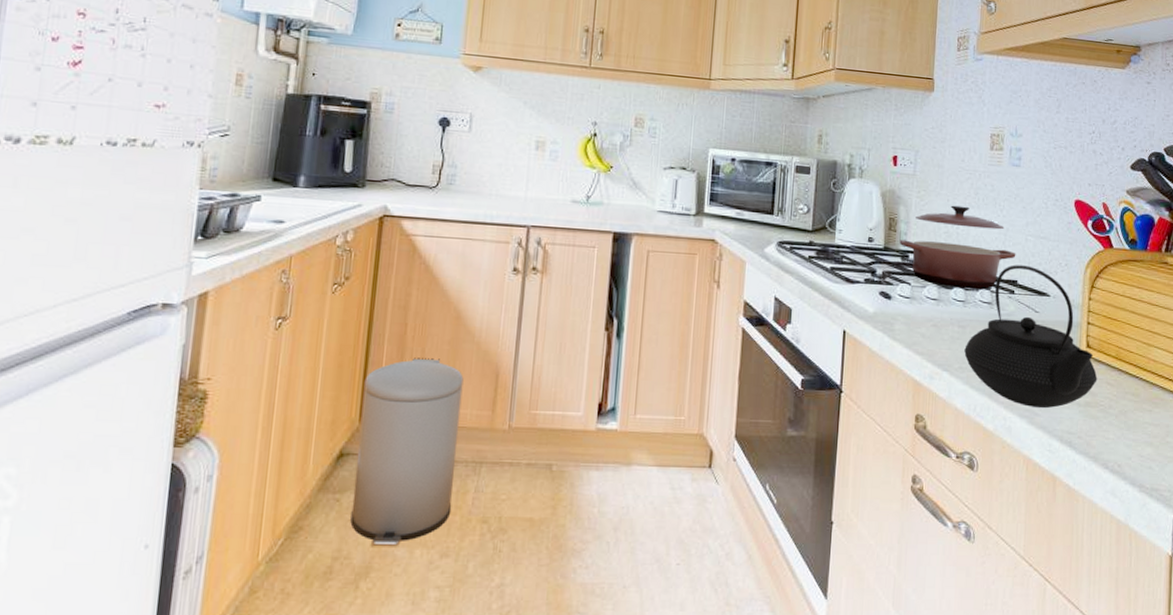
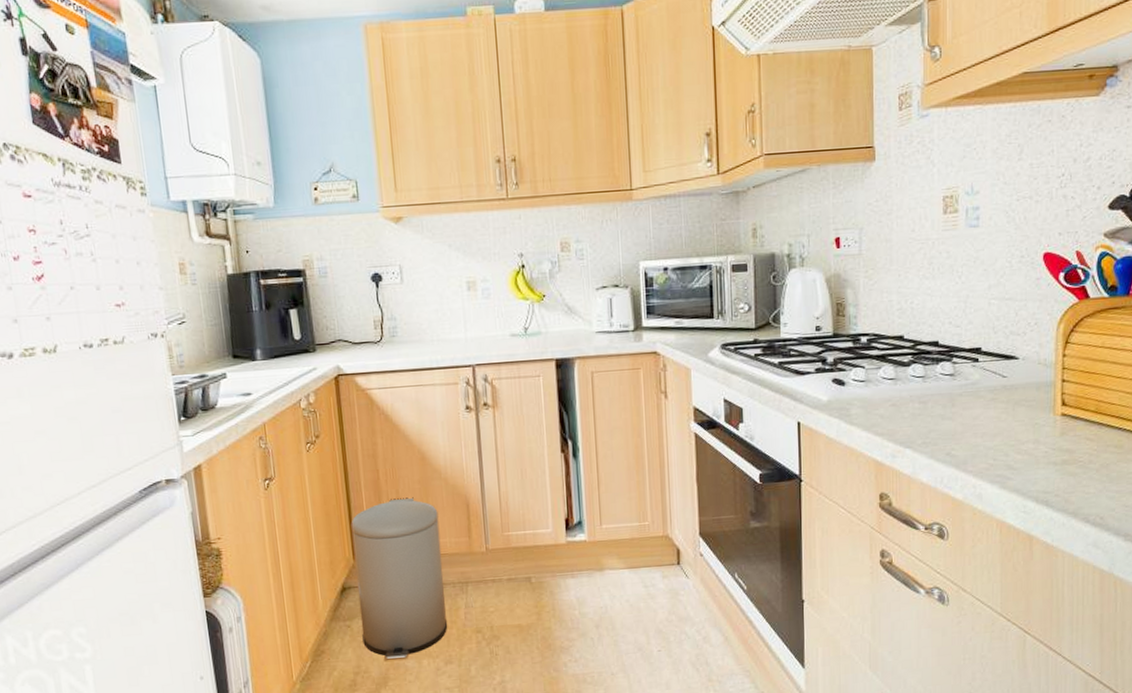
saucepan: present [899,205,1016,290] -> none [849,279,979,365]
teapot: present [964,265,1098,408] -> none [927,330,1075,472]

